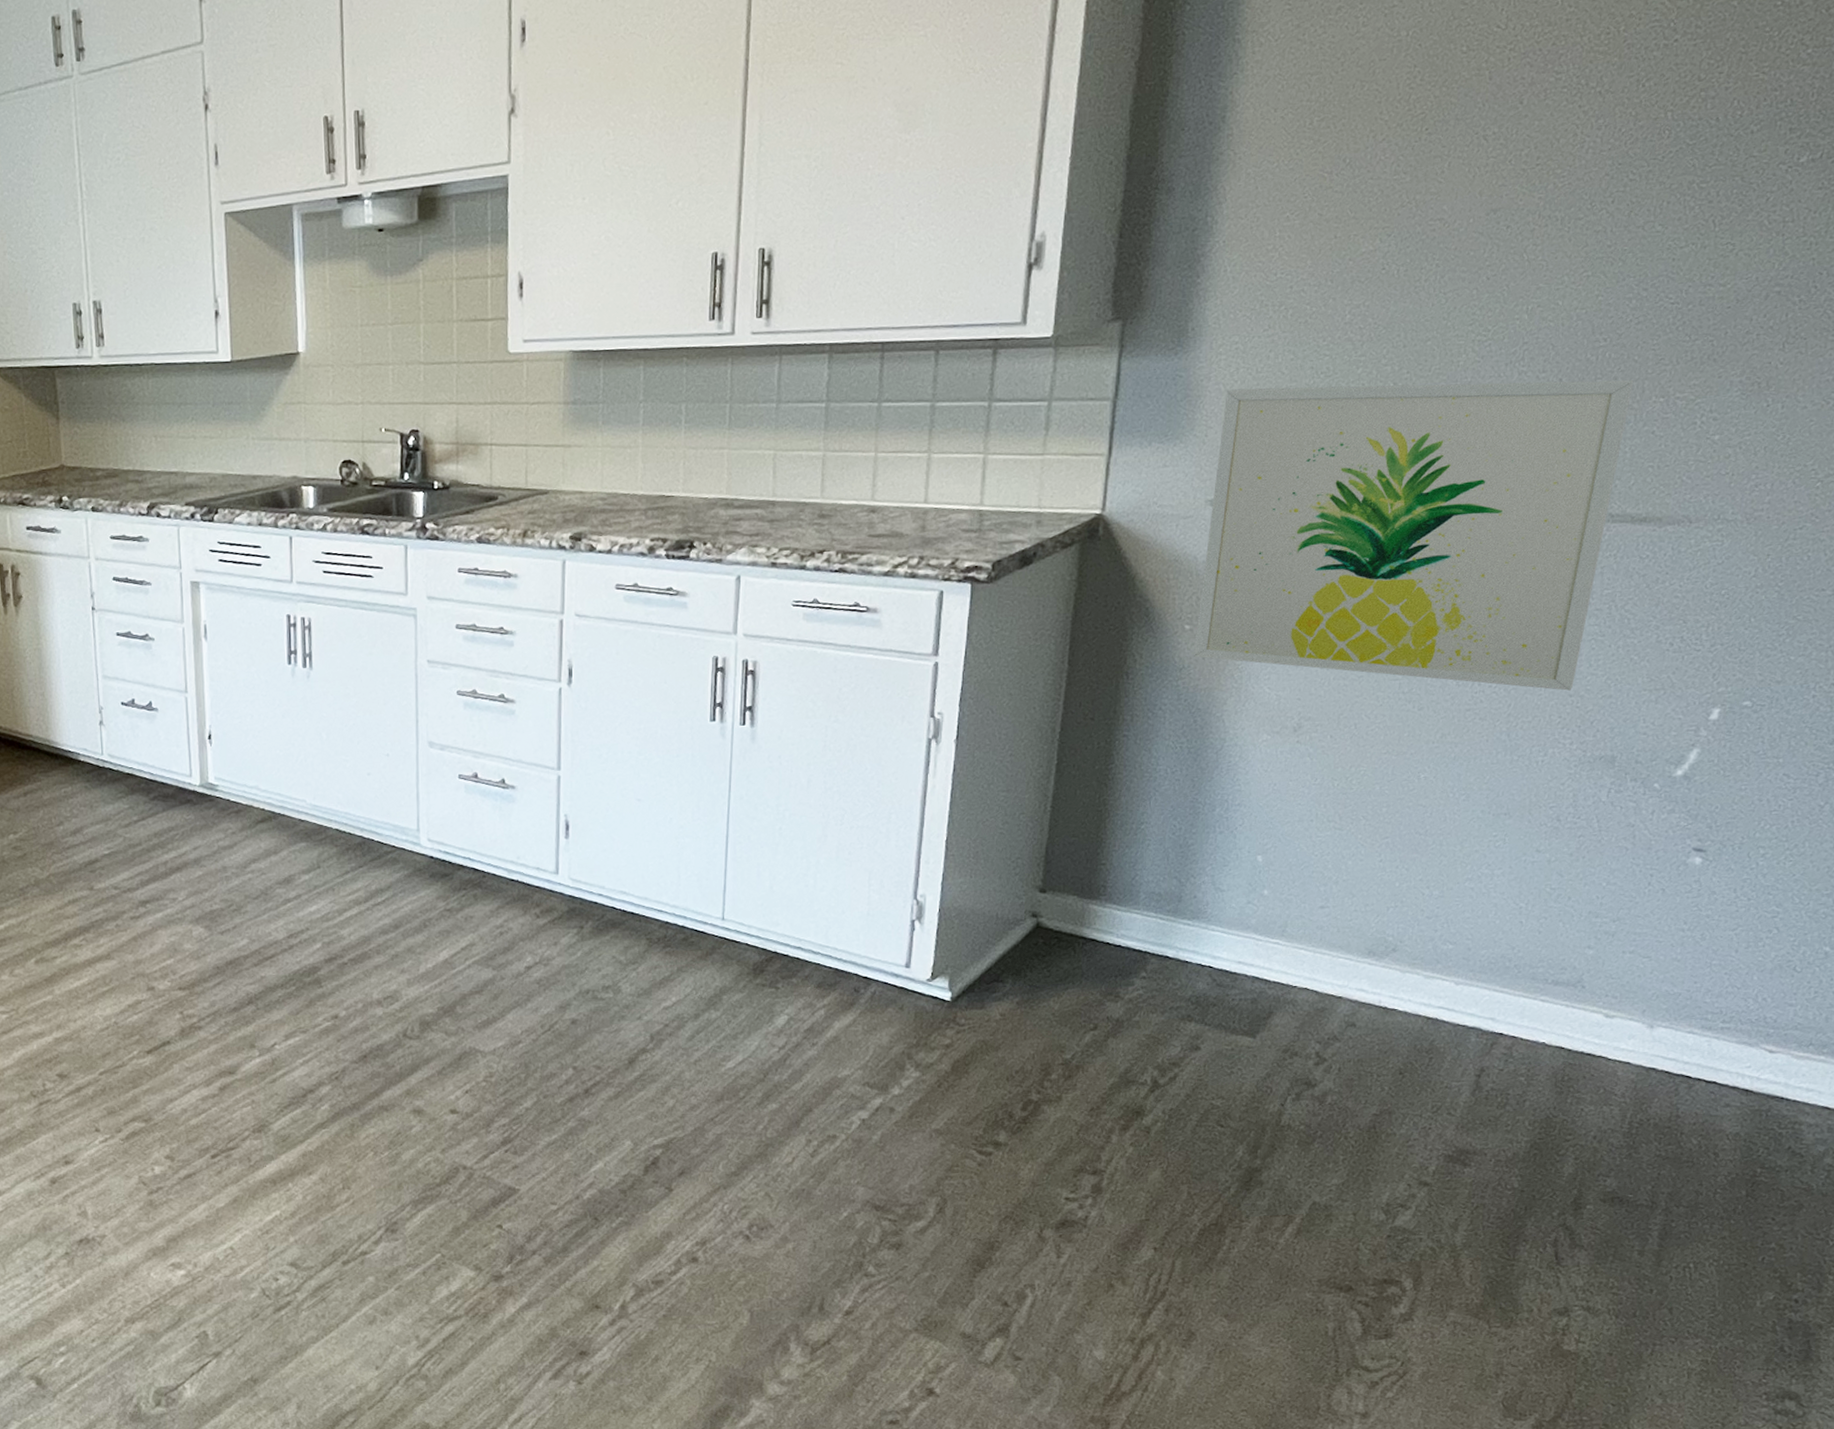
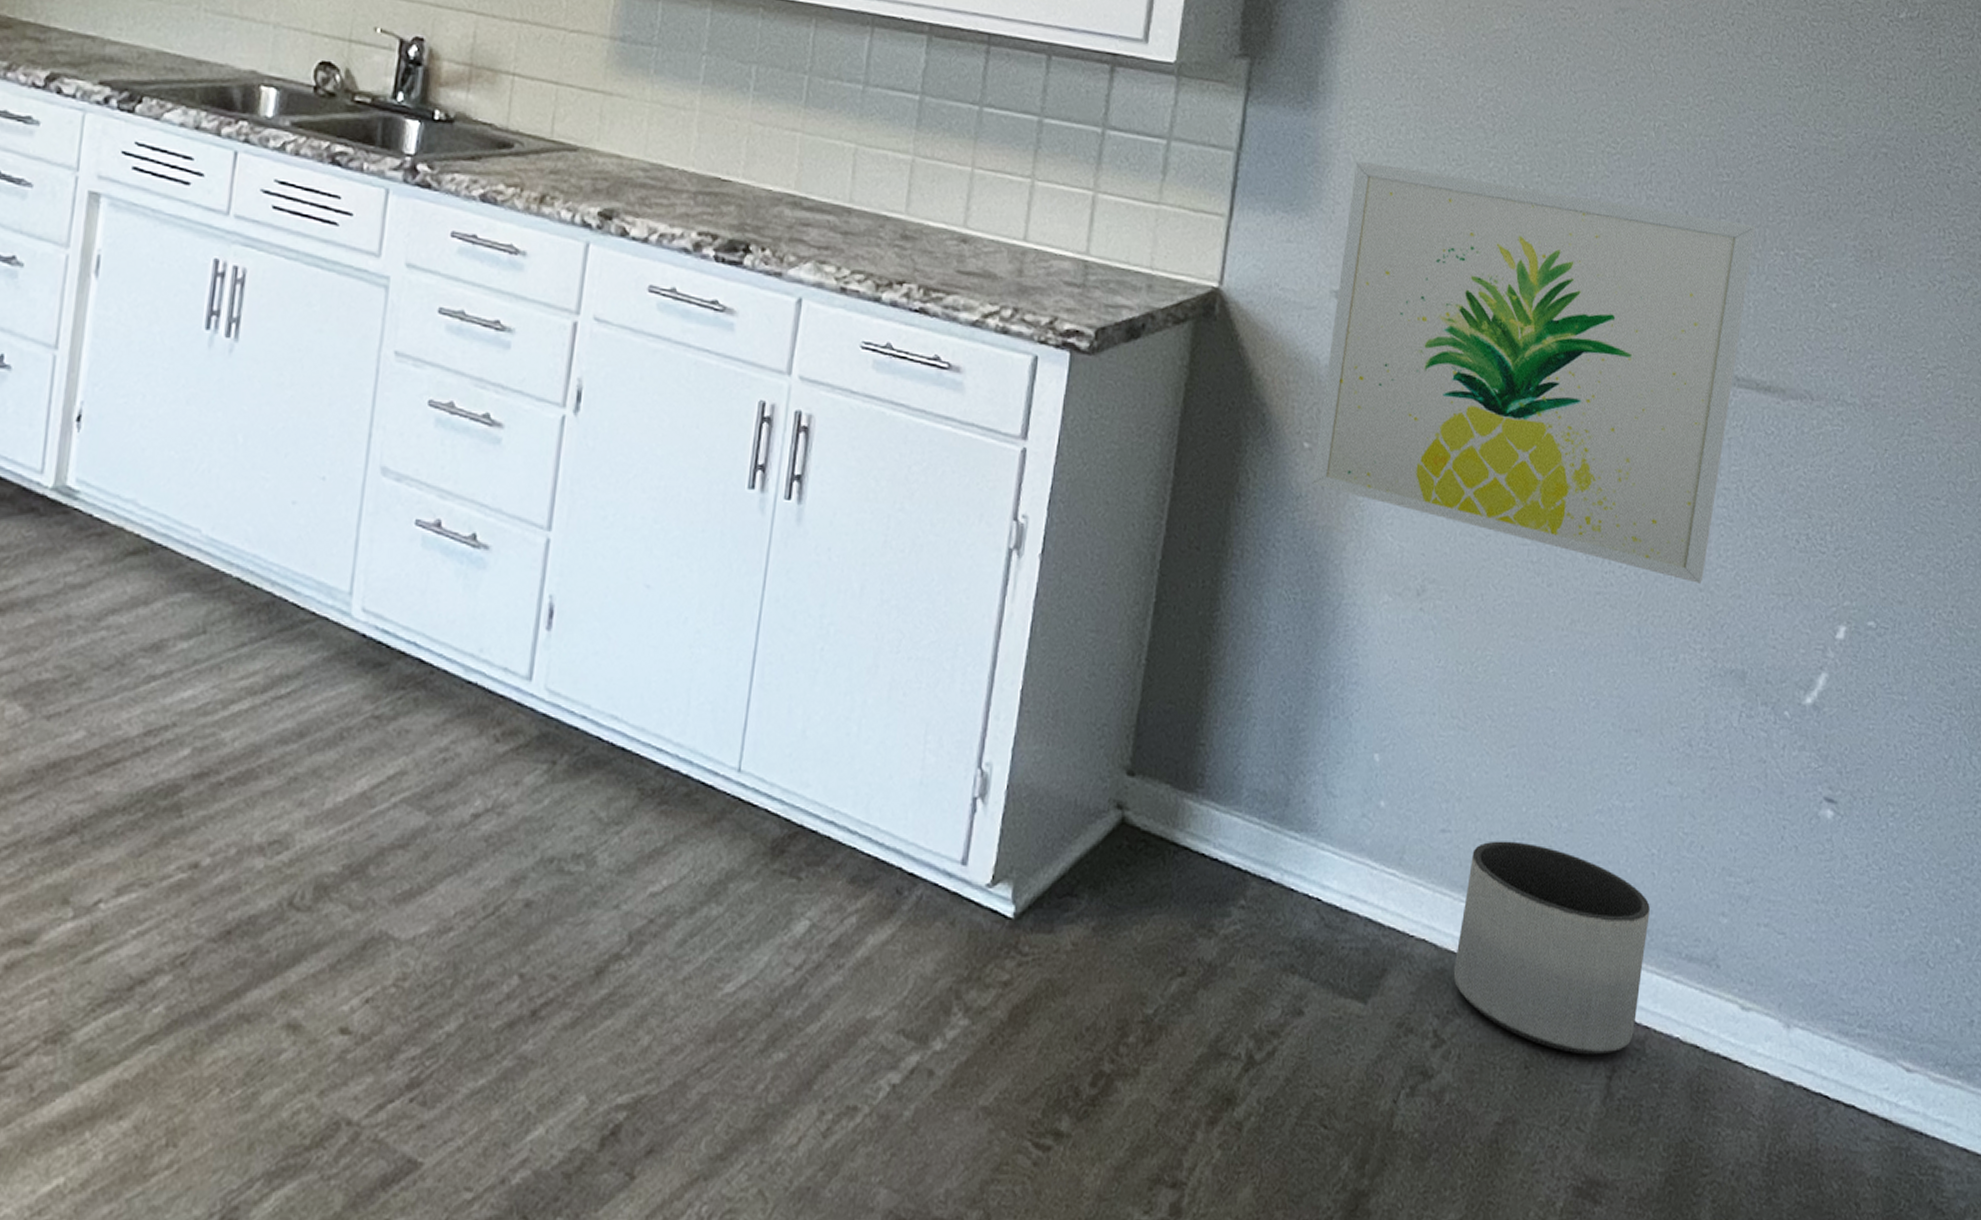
planter: none [1333,909,1518,1061] -> present [1453,841,1650,1055]

